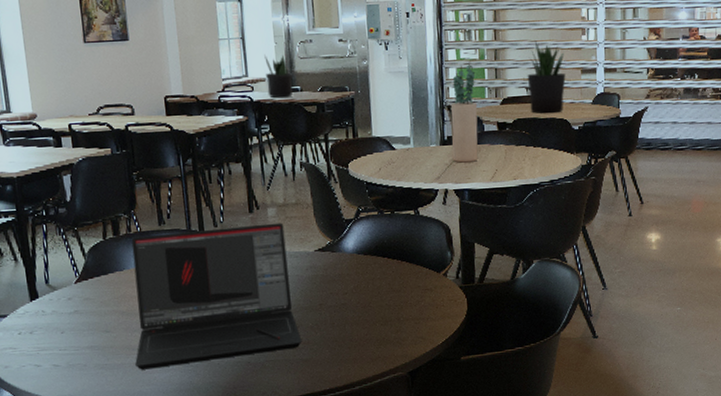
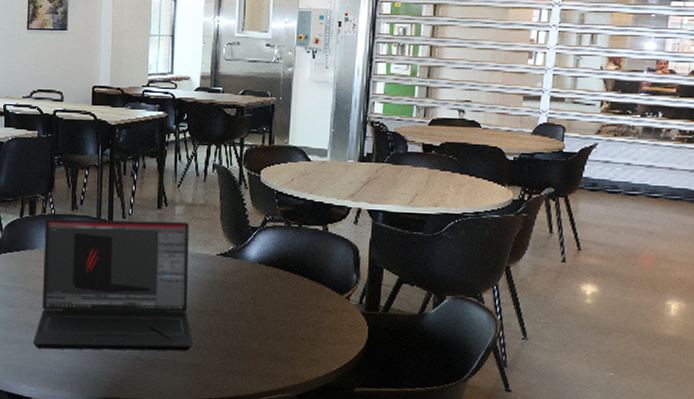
planter: present [264,54,294,98] -> none [190,53,217,98]
vase: present [450,62,478,163] -> none [370,77,405,183]
planter: present [527,41,566,113] -> none [460,61,506,139]

